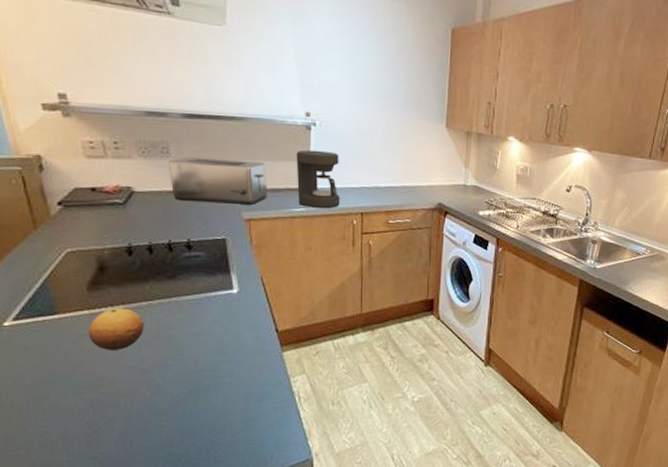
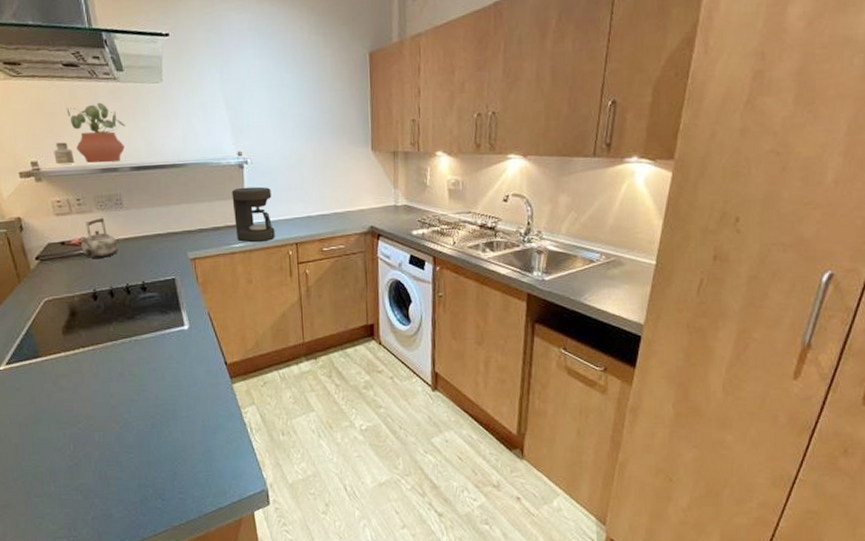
fruit: present [87,307,144,350] -> none [65,348,111,388]
jar: none [88,76,114,102] -> present [54,142,75,165]
potted plant: none [107,37,178,107] -> present [66,102,125,164]
kettle: none [115,165,162,210] -> present [80,217,119,258]
toaster: present [168,157,268,205] -> none [122,204,209,246]

